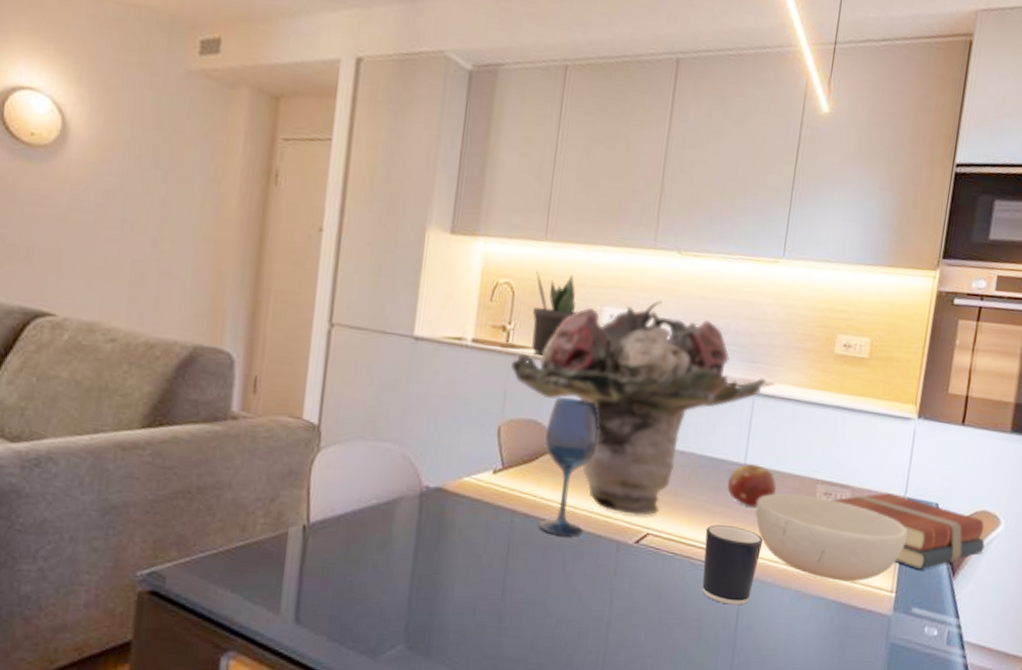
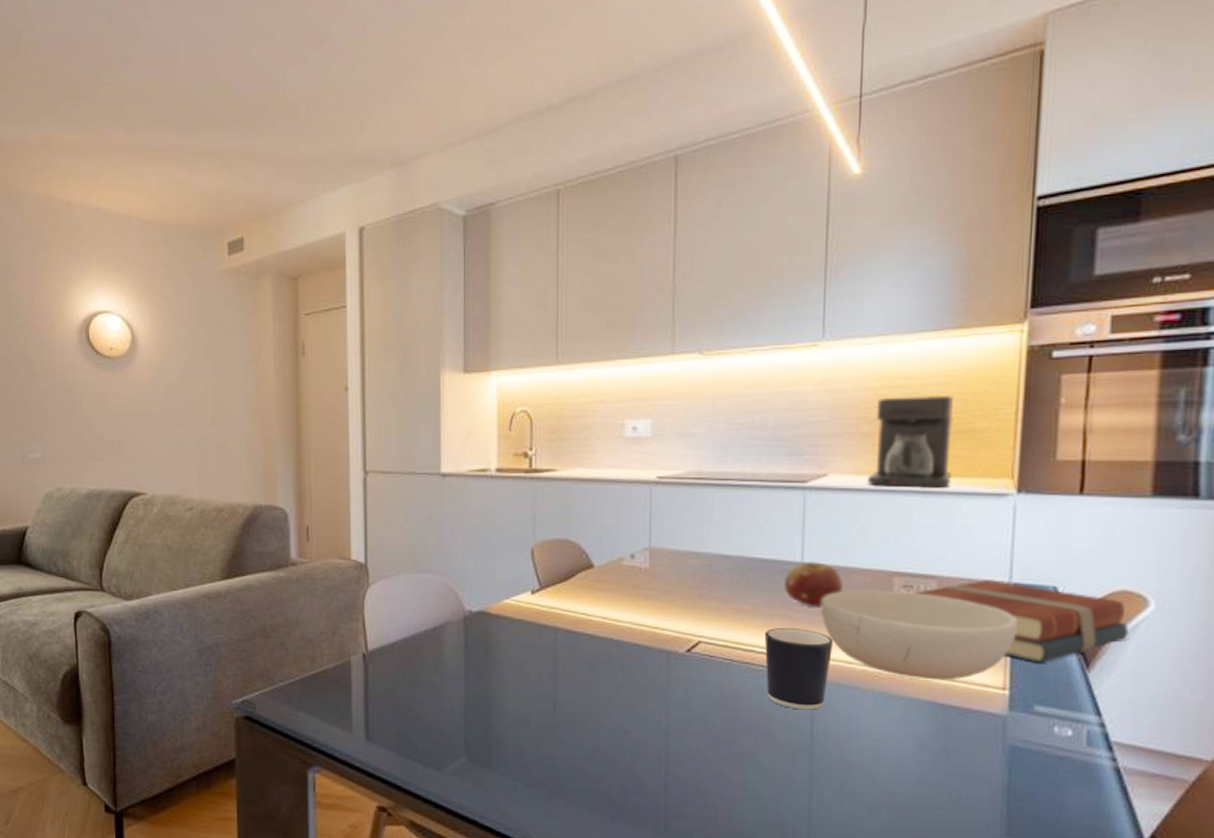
flower arrangement: present [510,300,766,516] -> none [536,404,817,624]
planter: present [530,268,577,355] -> none [551,393,598,476]
wineglass: present [538,397,598,536] -> none [578,515,634,648]
coffee maker: none [805,319,879,407] -> present [866,394,954,488]

